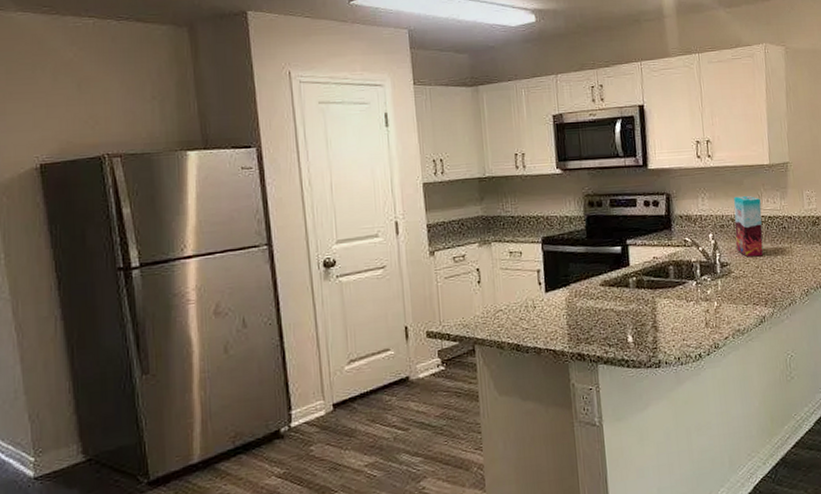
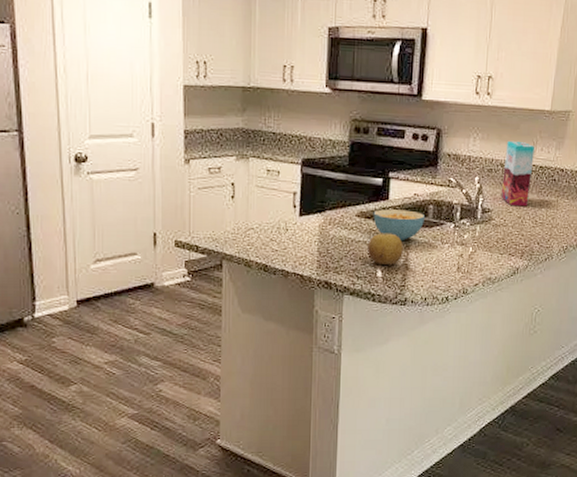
fruit: none [615,298,651,330] -> present [368,233,403,265]
cereal bowl: none [616,273,667,305] -> present [373,209,424,242]

